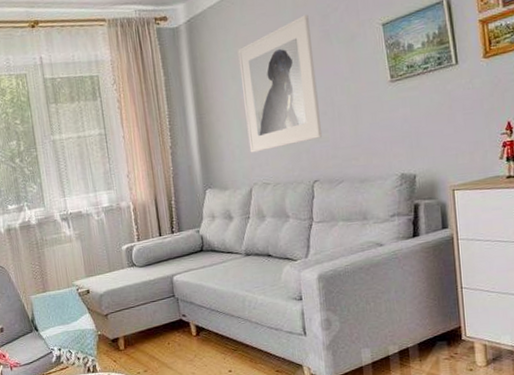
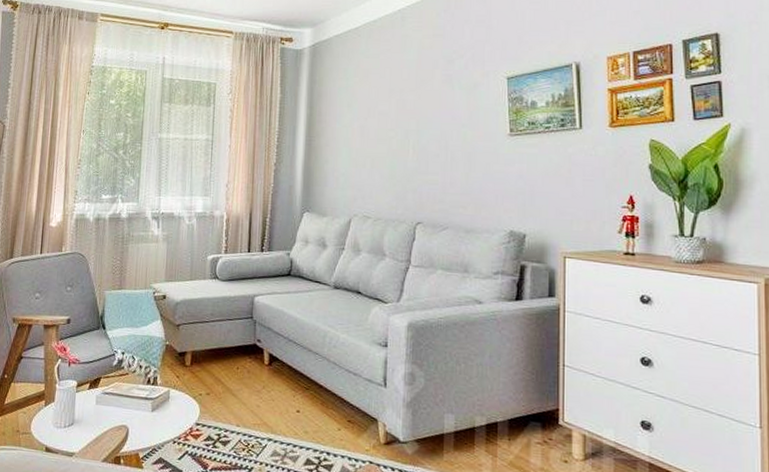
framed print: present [238,14,323,153] -> none [355,57,433,184]

